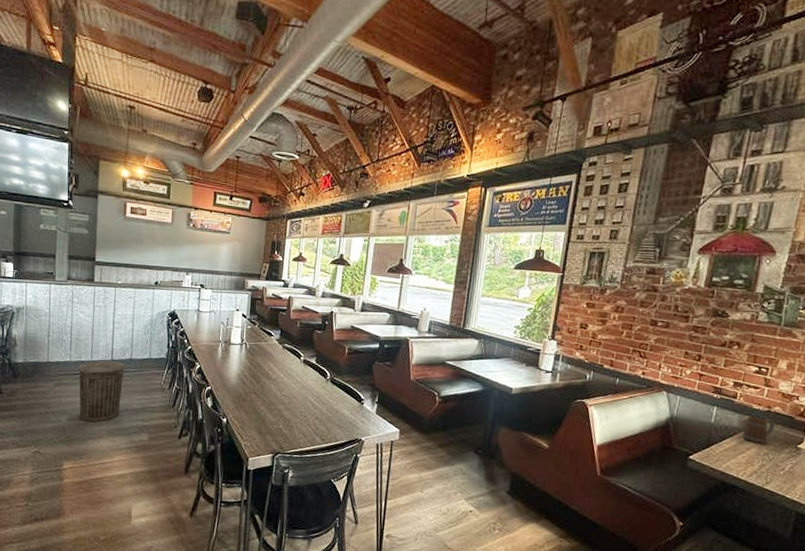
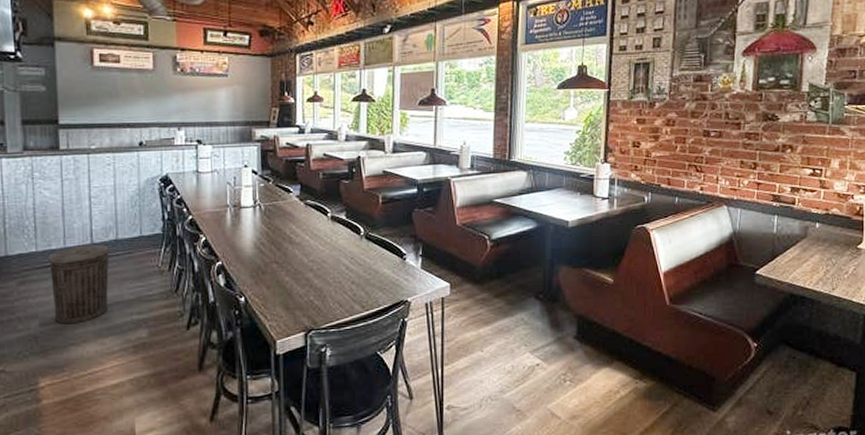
beer mug: present [742,416,775,445] -> none [805,221,835,250]

